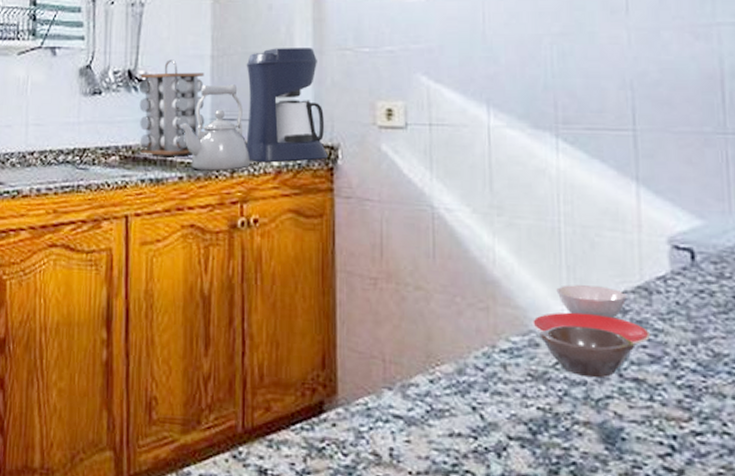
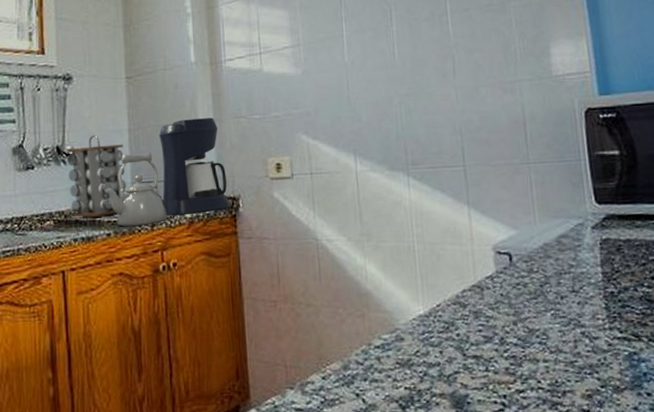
bowl: present [531,284,651,378] -> none [397,288,484,360]

